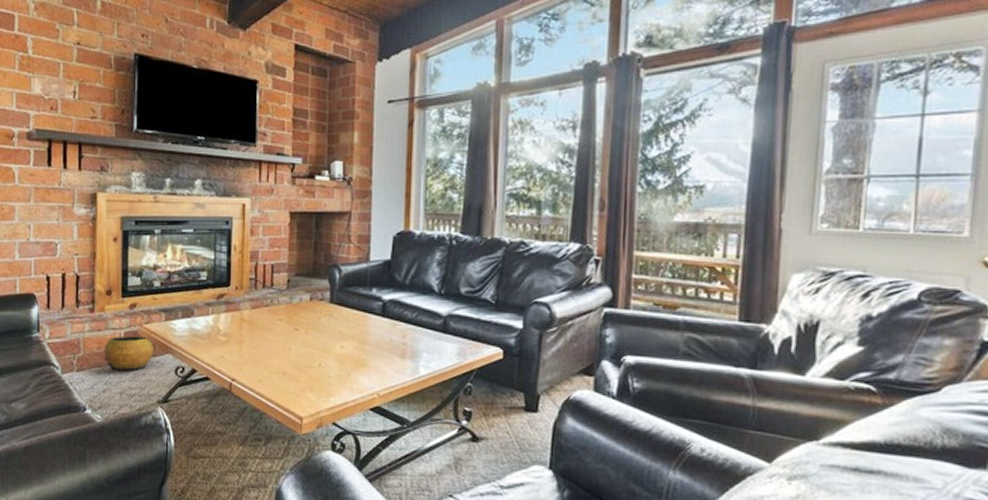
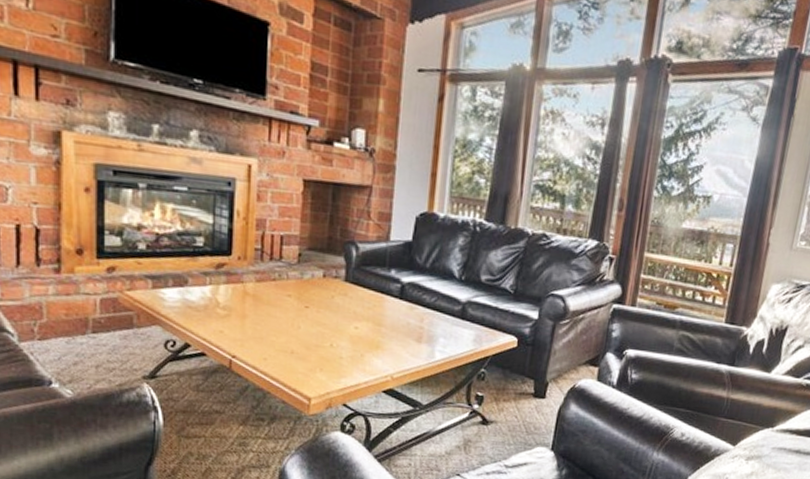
clay pot: present [104,335,154,372] -> none [74,302,139,343]

